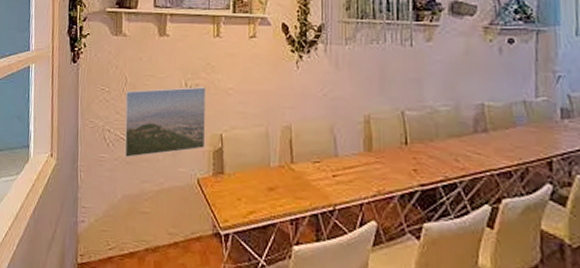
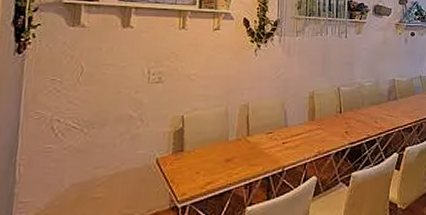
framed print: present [124,87,207,159] -> none [75,74,169,147]

